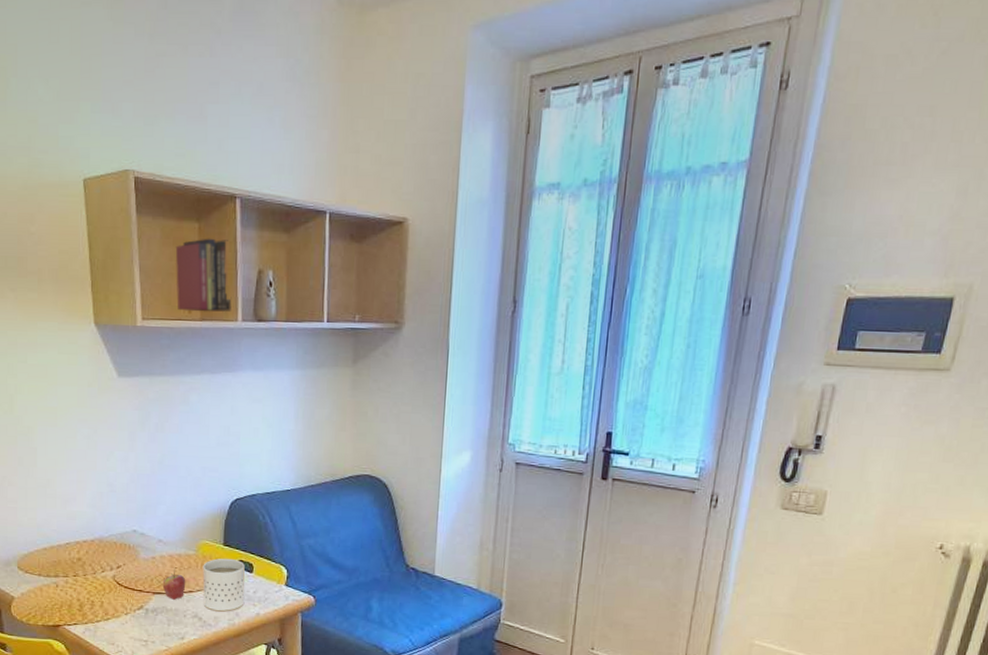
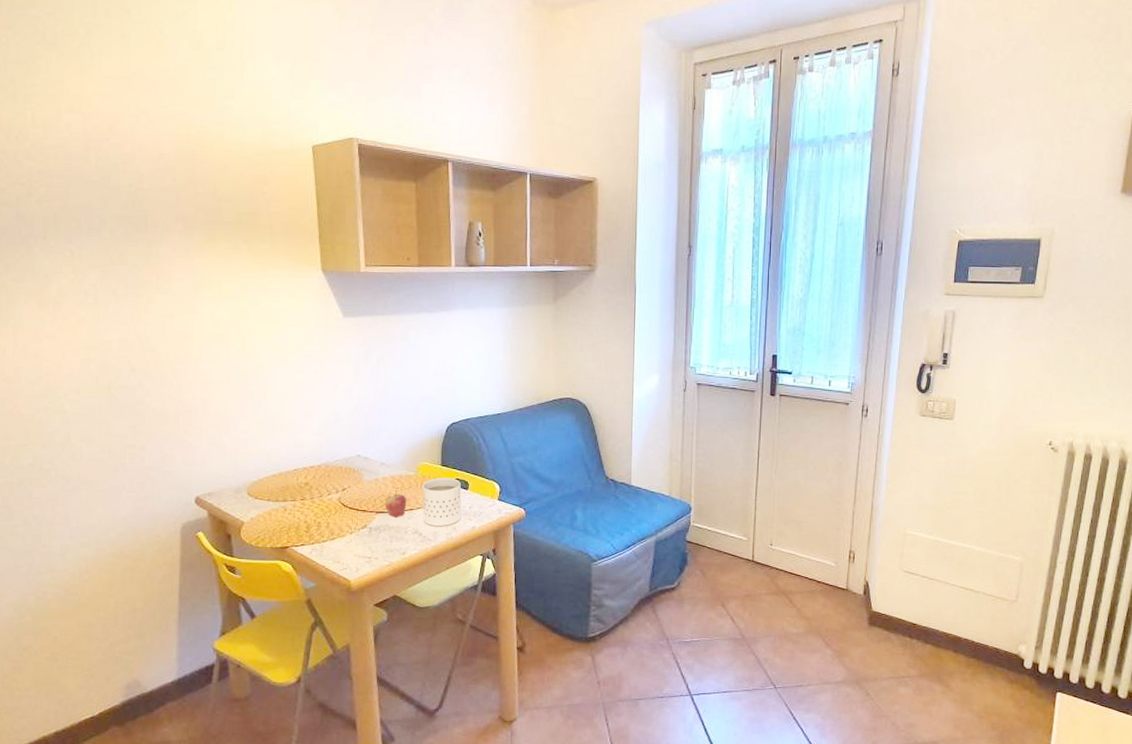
books: present [175,238,232,313] -> none [395,195,446,259]

